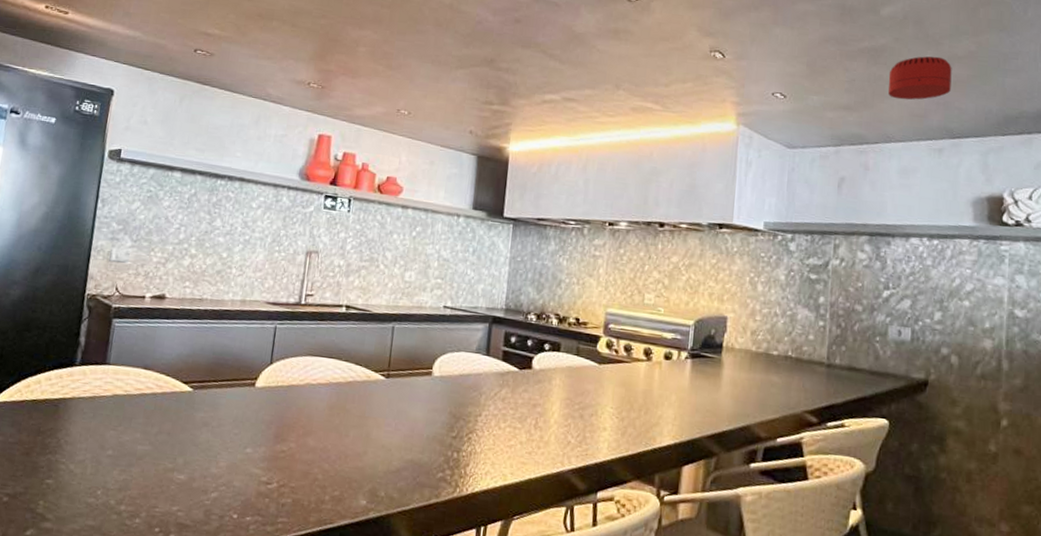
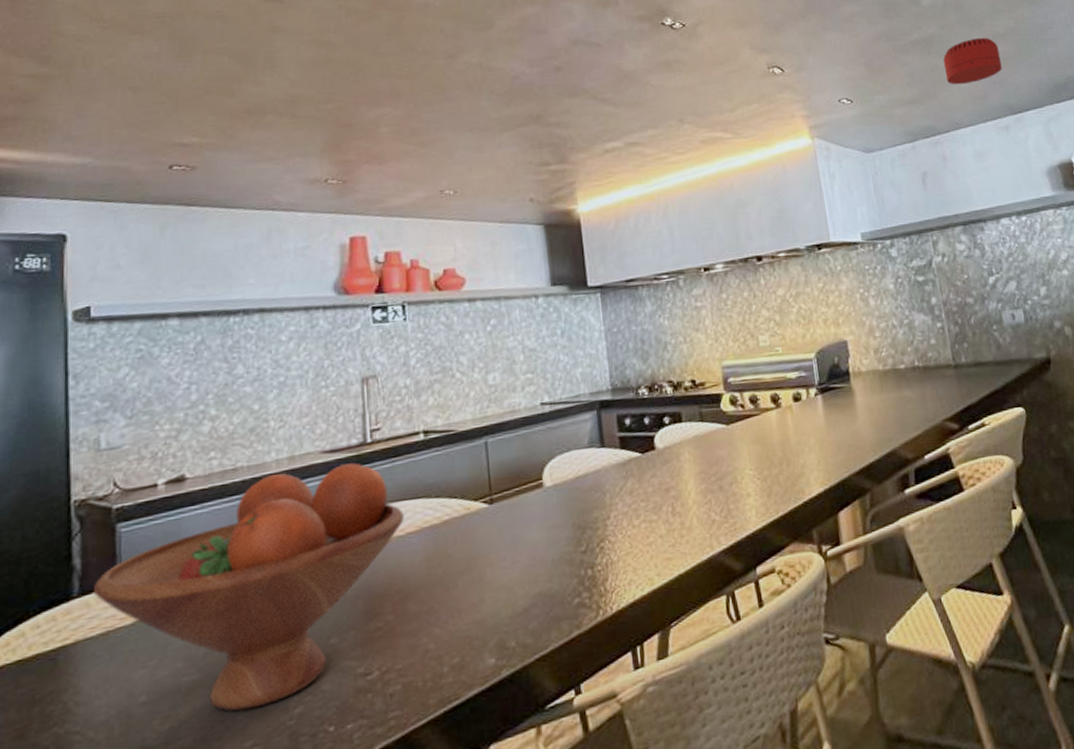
fruit bowl: none [90,310,319,484] -> present [94,463,404,711]

